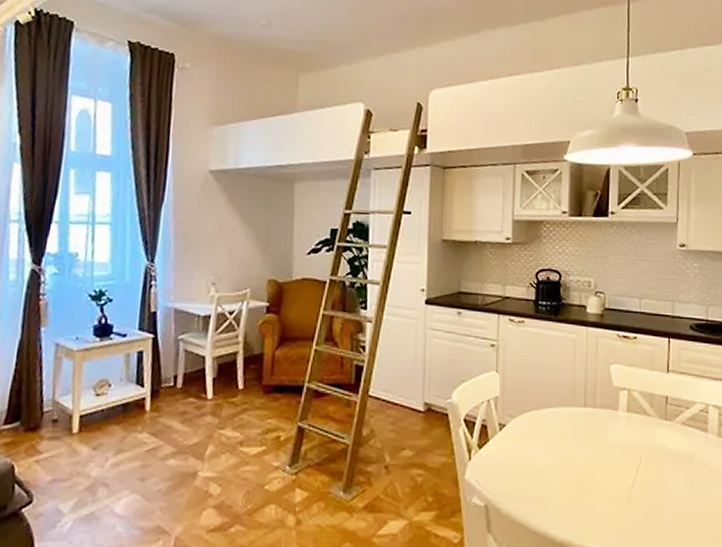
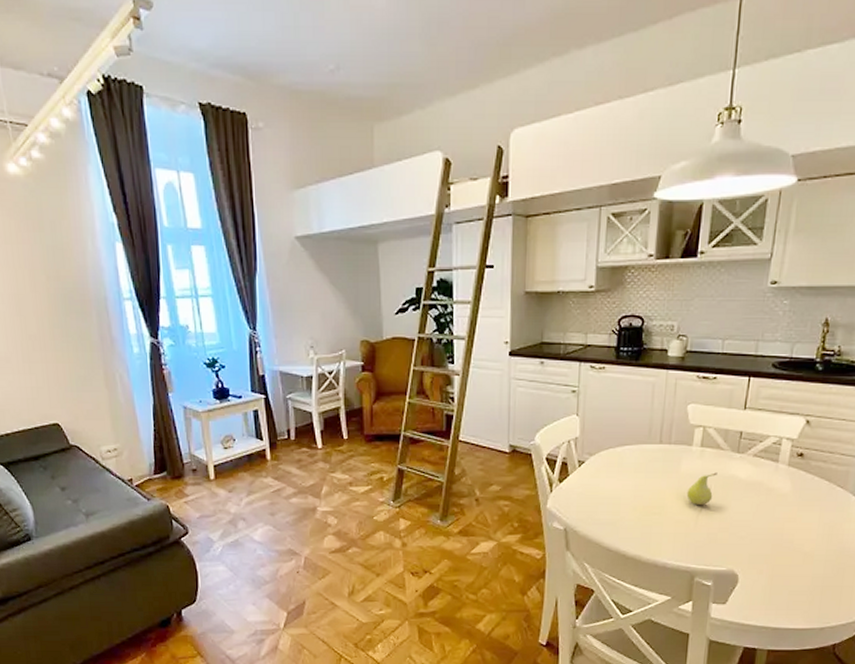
fruit: none [616,441,647,481] -> present [686,472,718,506]

